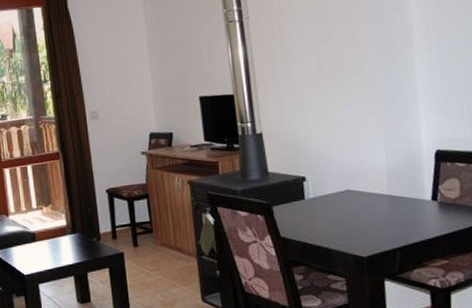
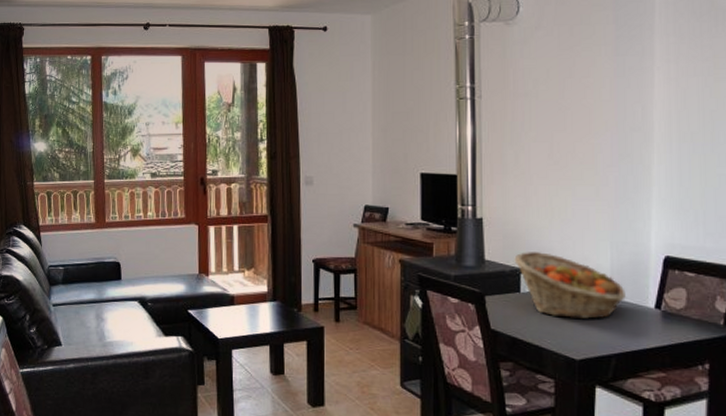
fruit basket: none [296,159,405,219] -> present [514,252,627,320]

